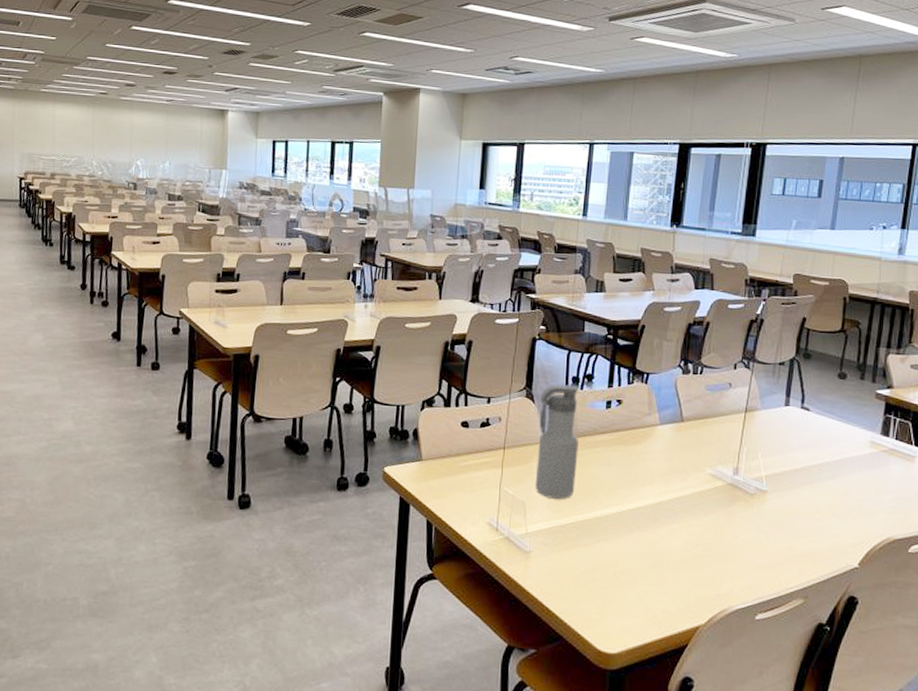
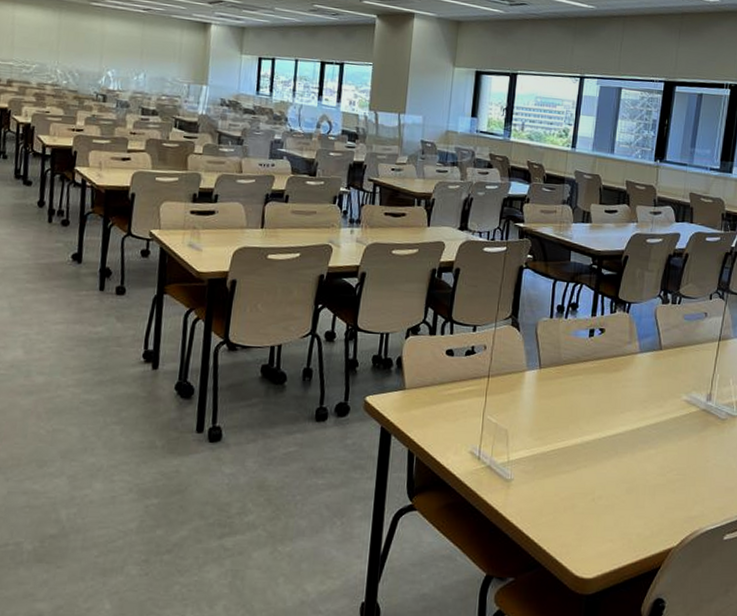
water bottle: present [535,384,579,500] -> none [517,312,563,428]

